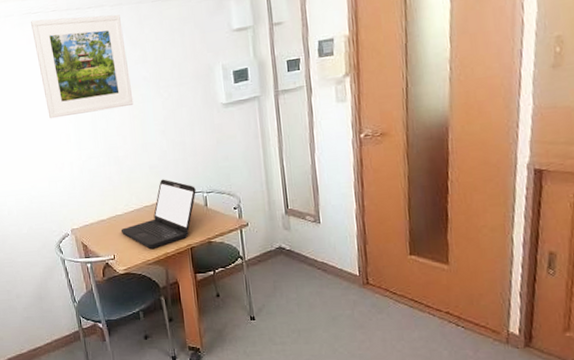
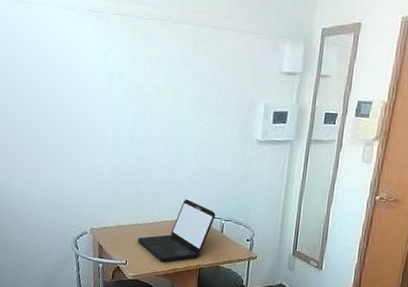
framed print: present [31,14,134,119] -> none [90,18,179,123]

